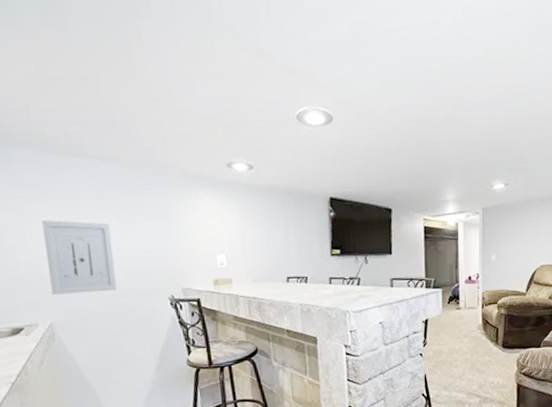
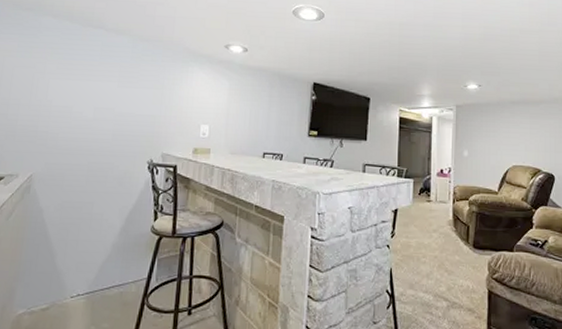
wall art: present [41,219,117,295] -> none [40,78,109,150]

